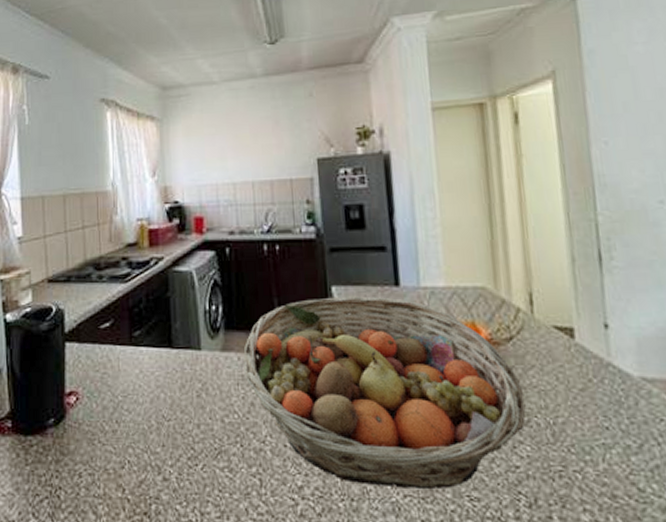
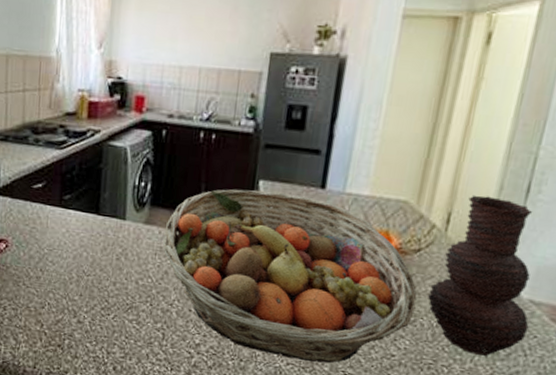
vase: none [533,270,652,453] -> present [427,194,533,357]

